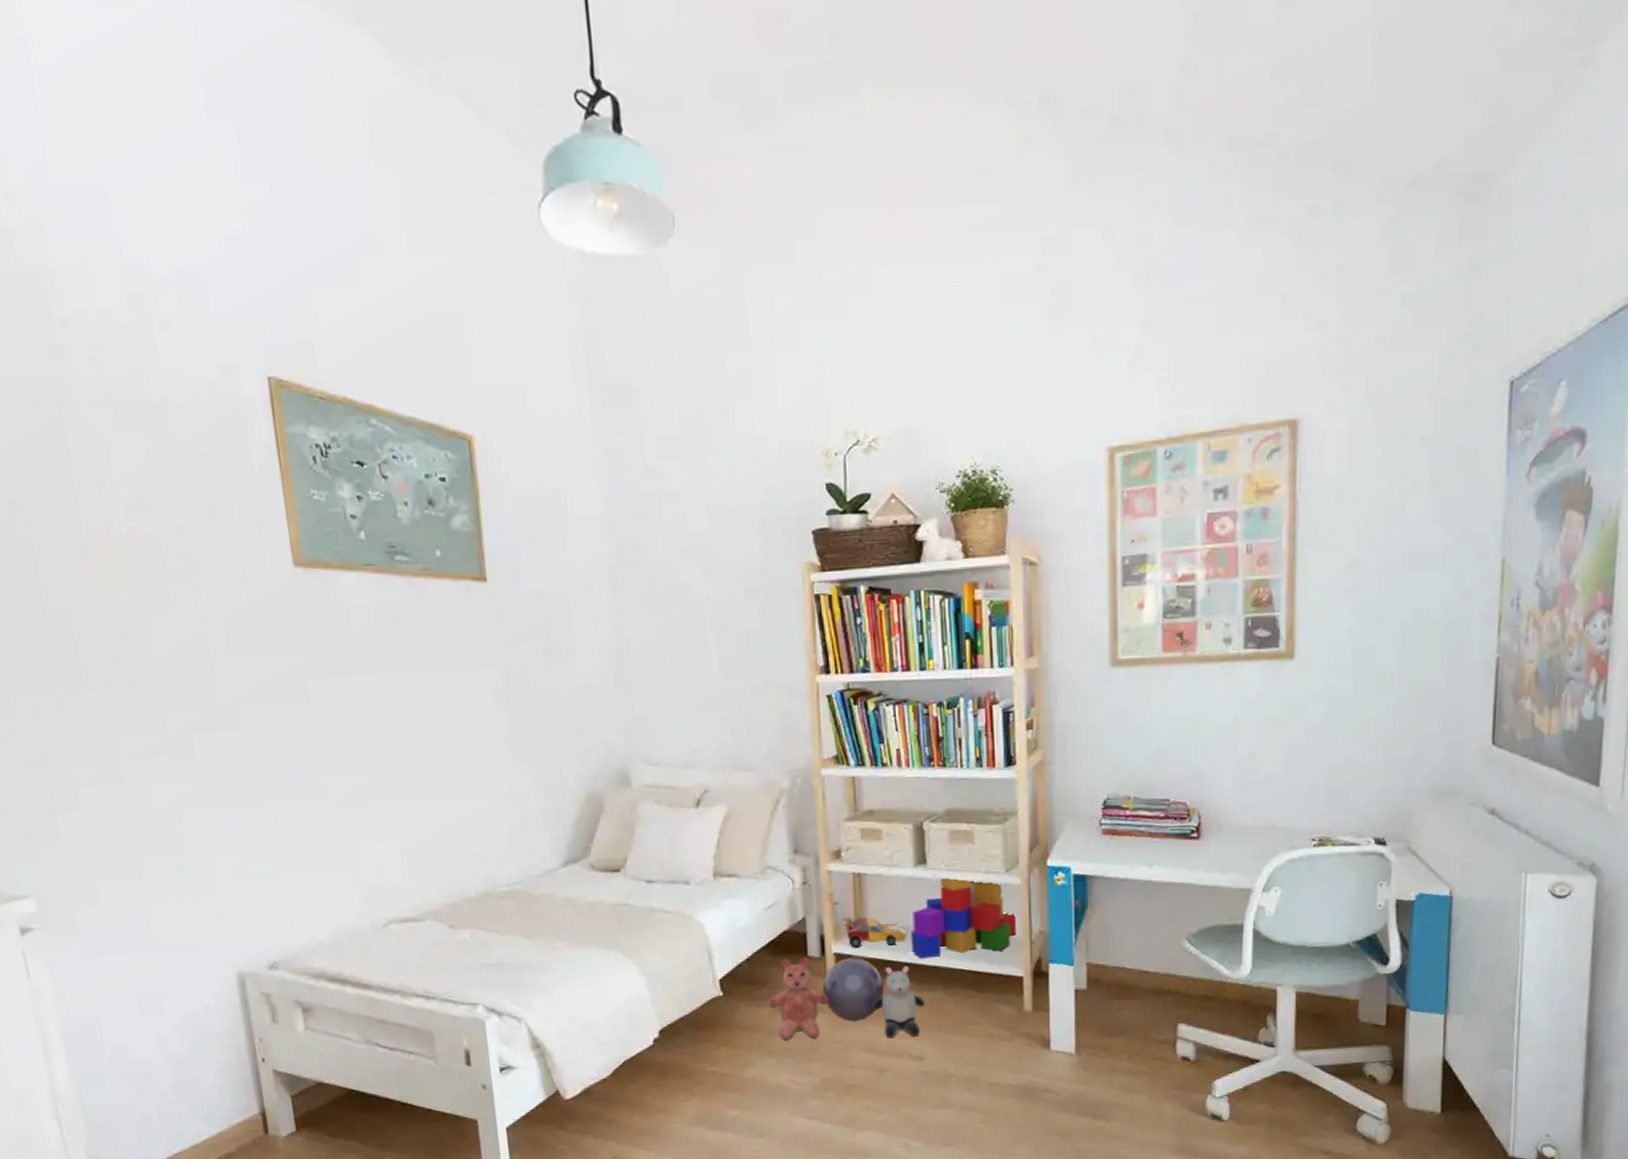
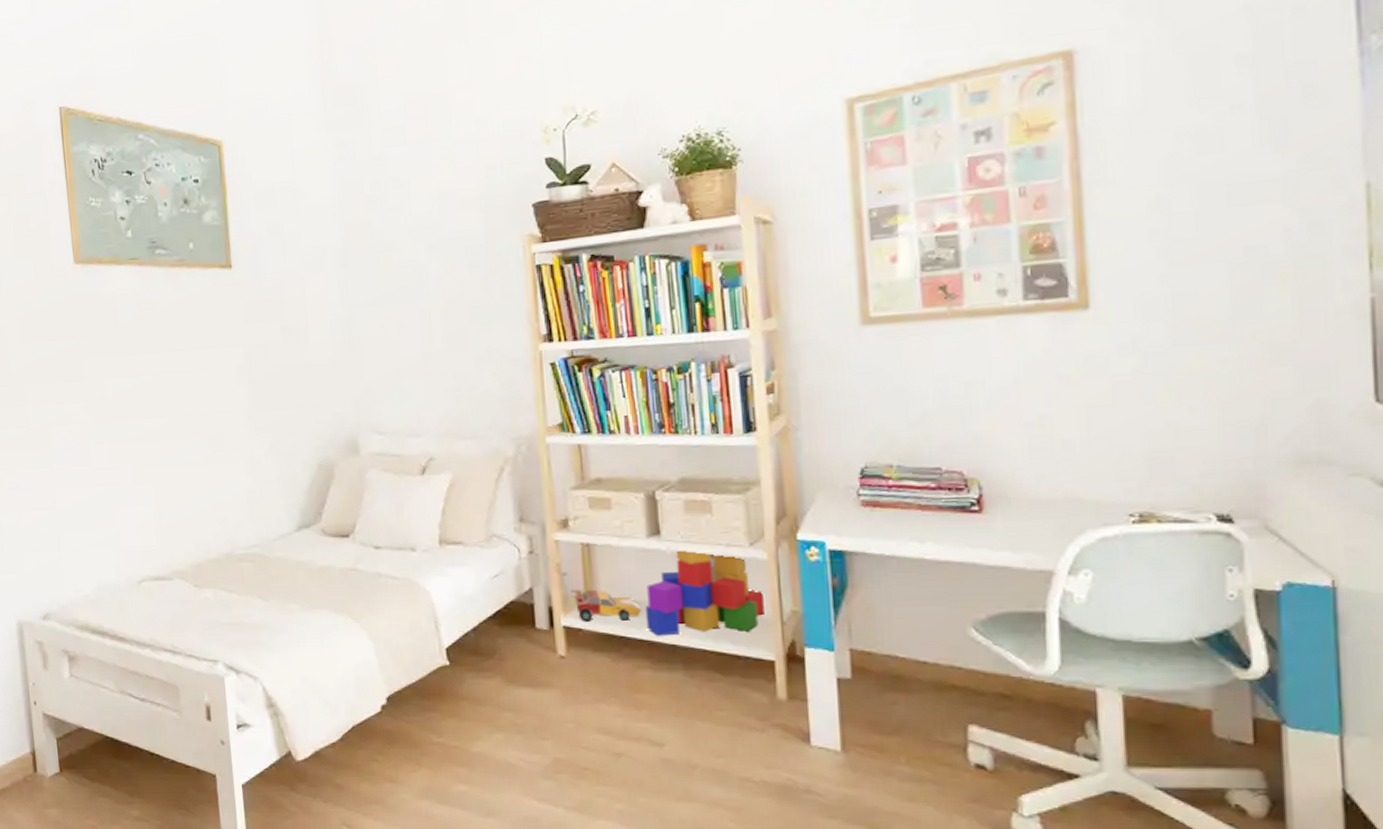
teddy bear: present [768,958,829,1040] -> none [495,630,559,715]
ball: present [822,957,885,1021] -> none [552,631,619,699]
stuffed animal: present [871,965,926,1039] -> none [604,642,664,721]

